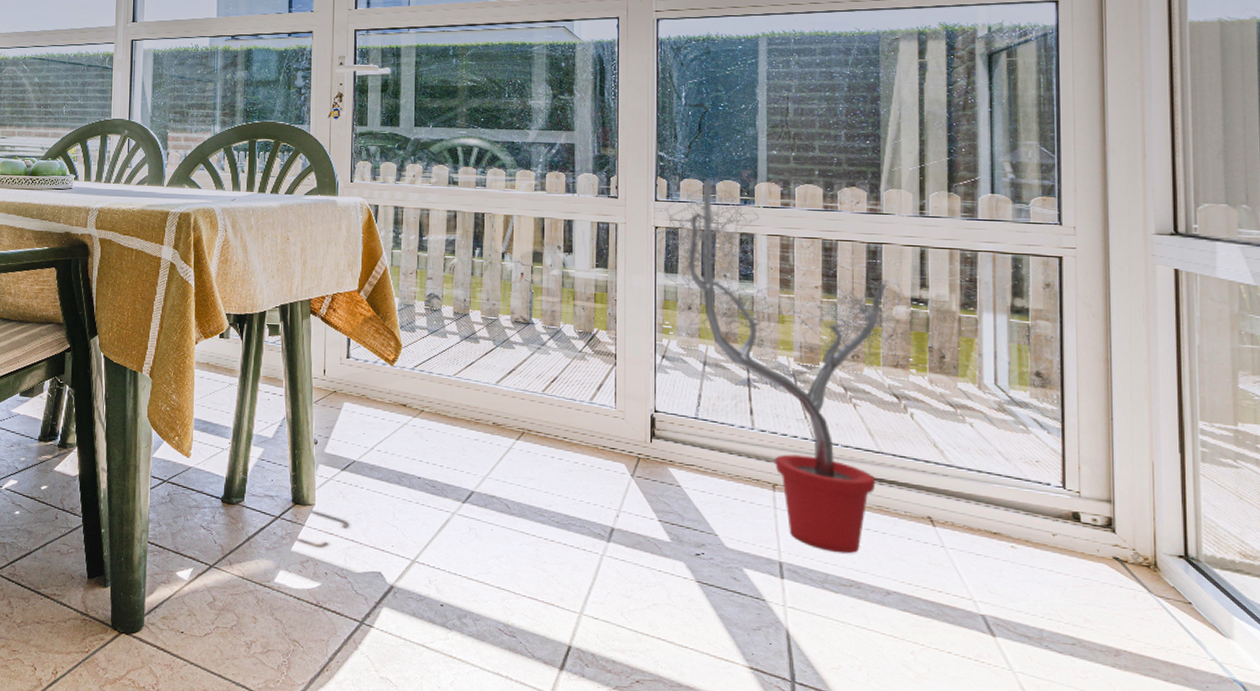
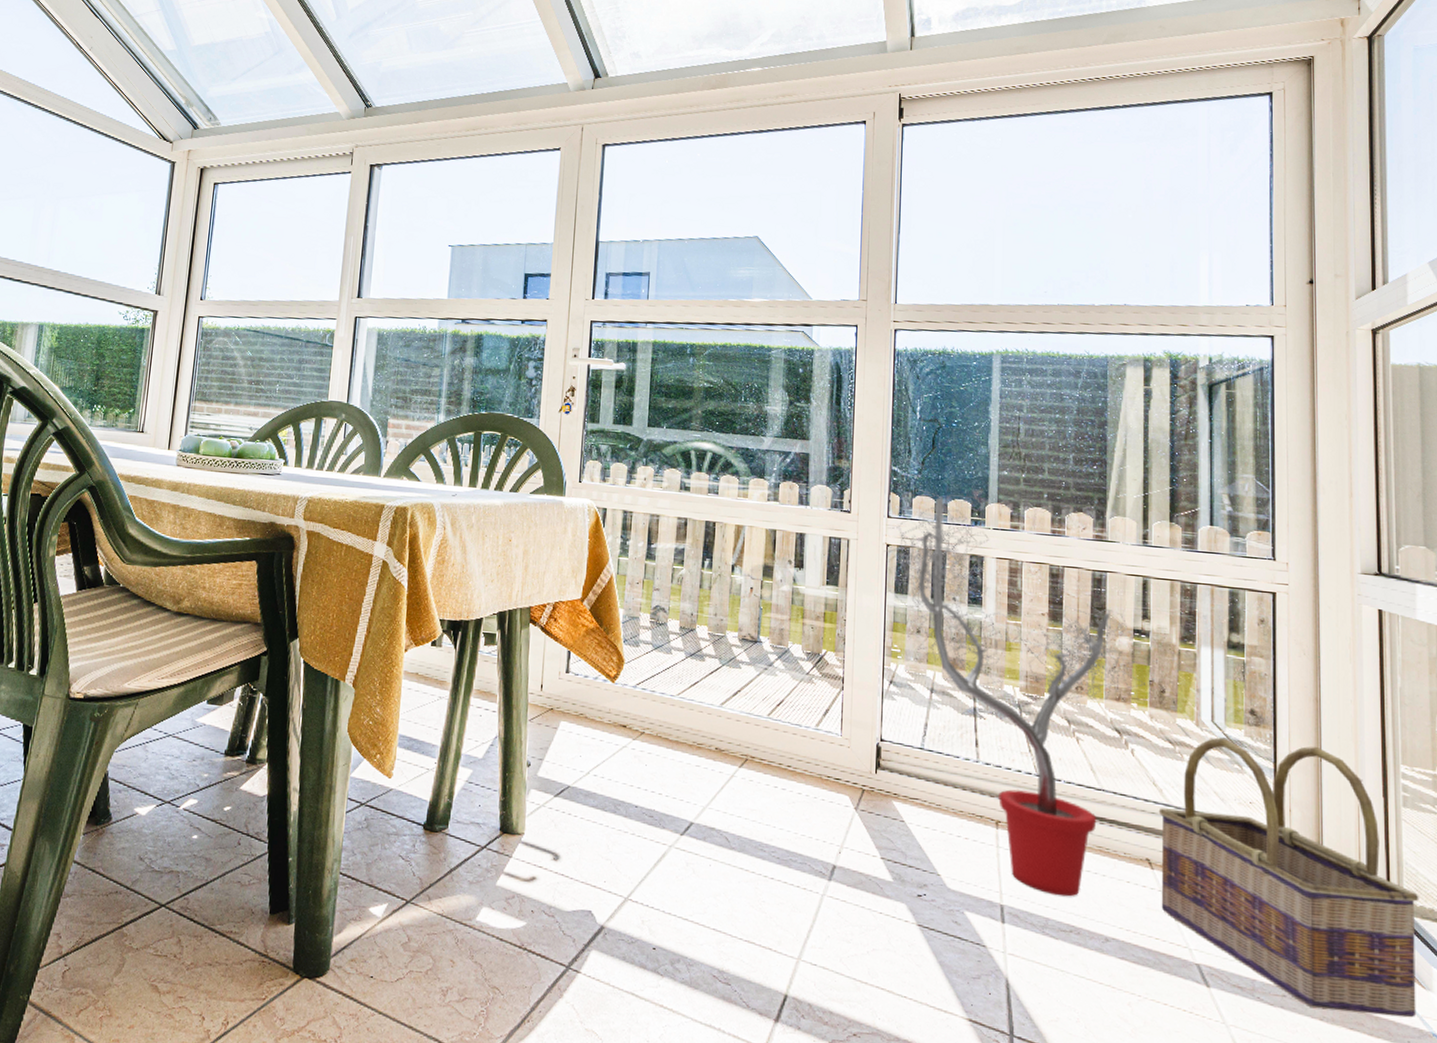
basket: none [940,399,1219,665] -> present [1158,737,1419,1018]

